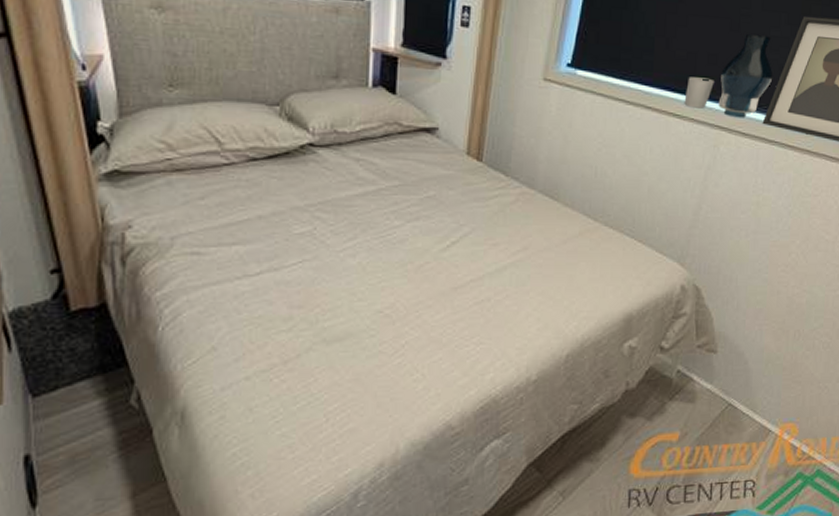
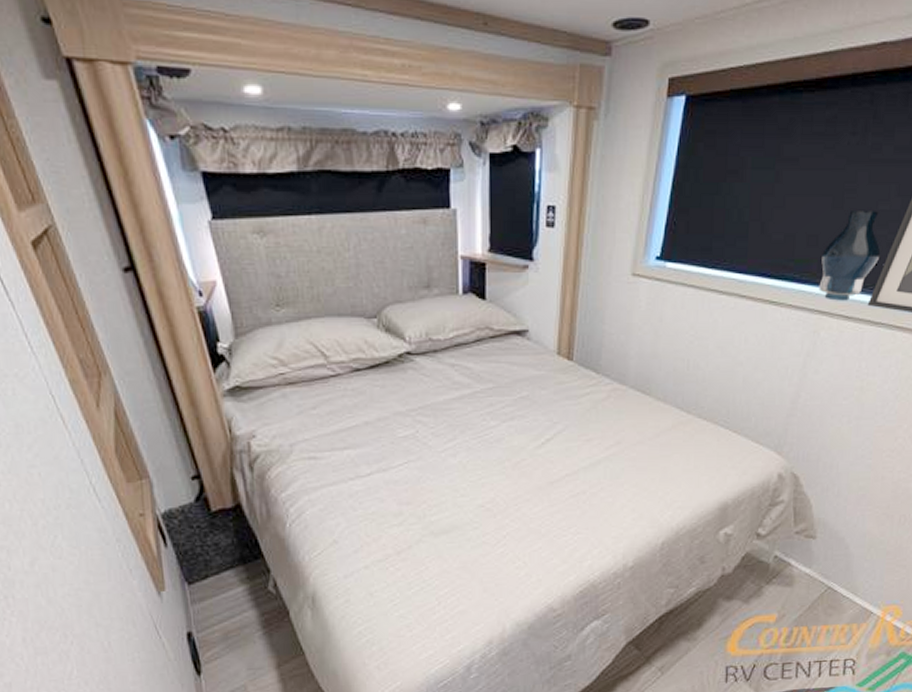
candle holder: present [684,77,714,109] -> none [781,261,814,294]

